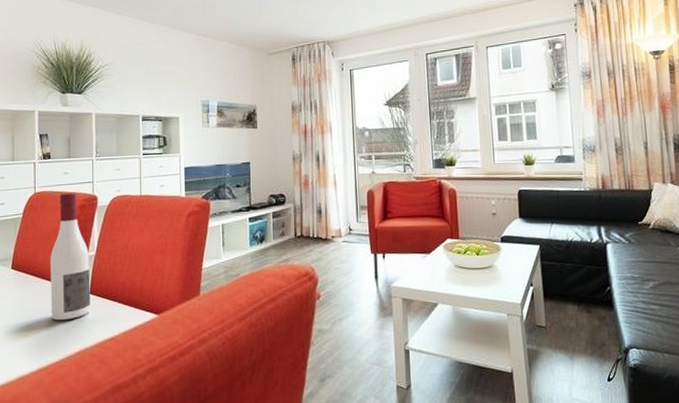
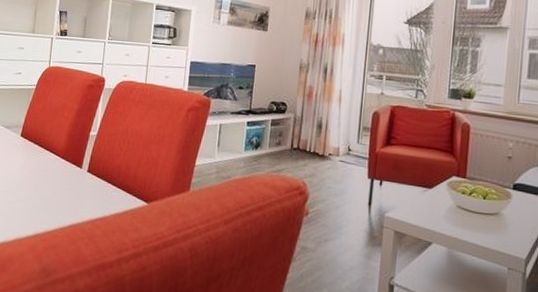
wine bottle: present [50,193,90,321] -> none [51,71,92,194]

